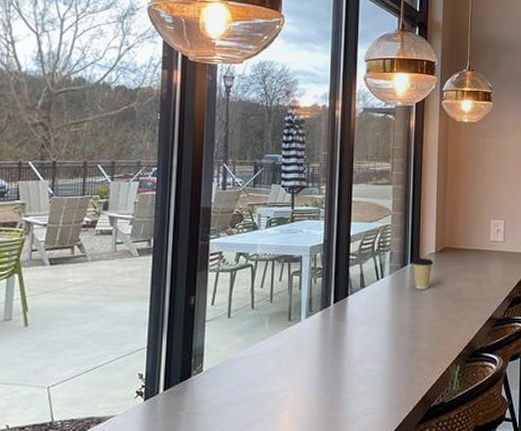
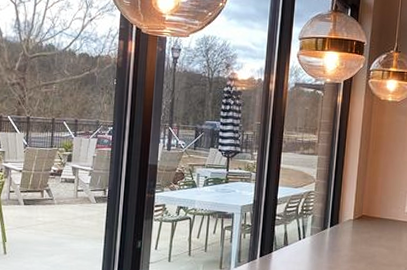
coffee cup: present [411,256,434,289] -> none [331,222,351,251]

